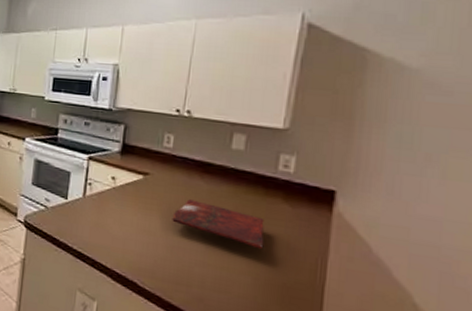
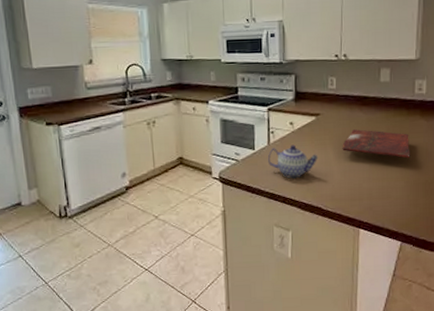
teapot: none [80,201,141,242] -> present [267,144,319,179]

